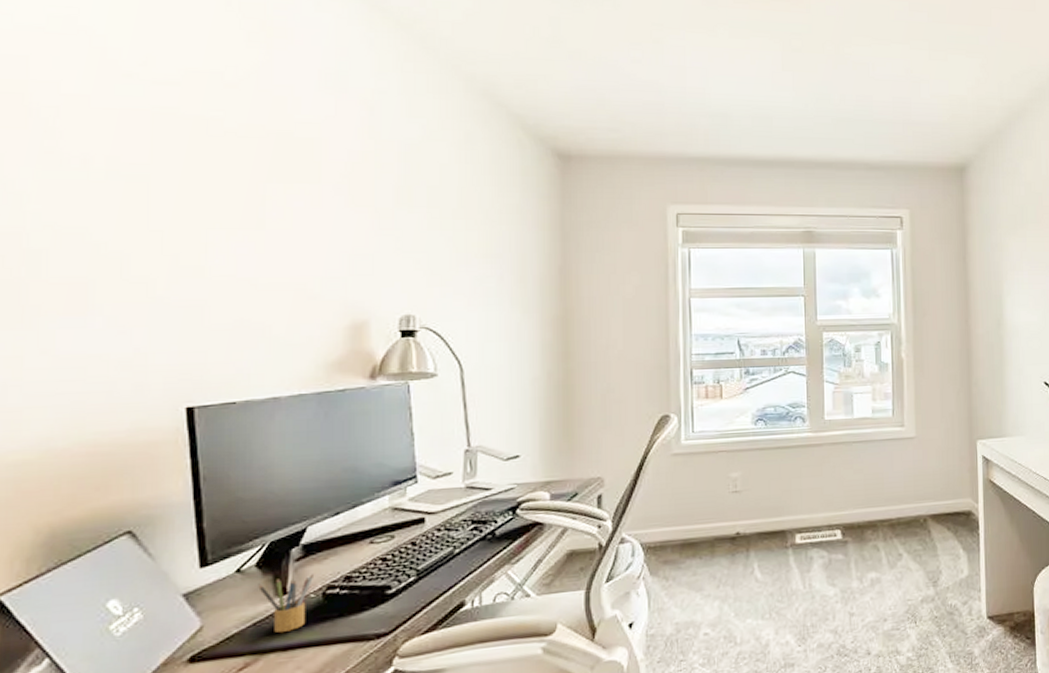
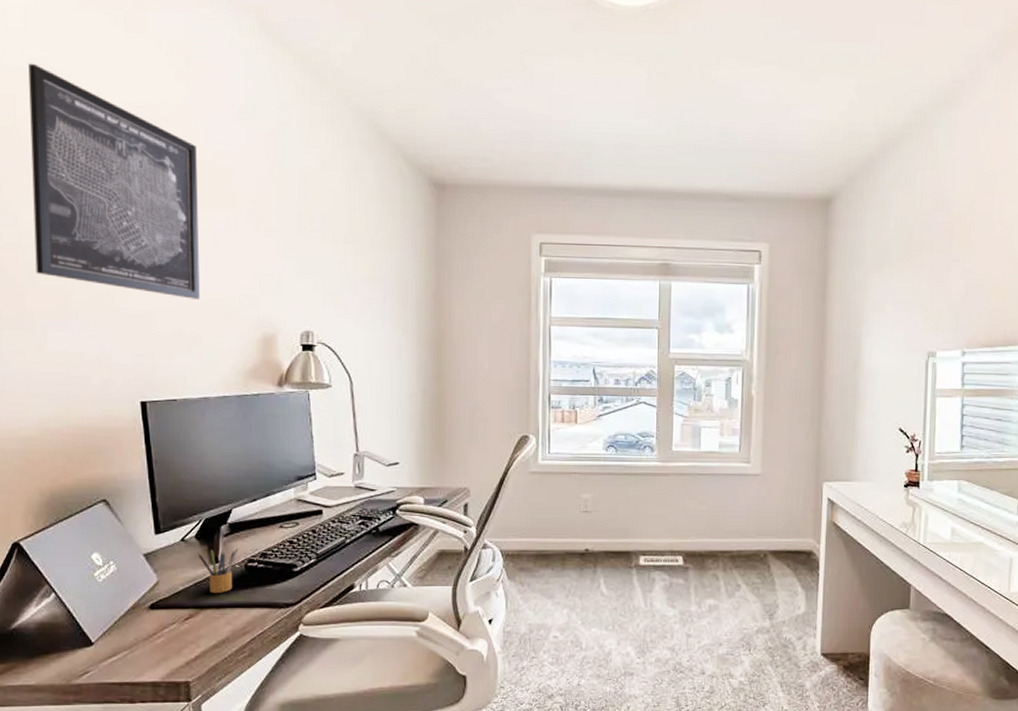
wall art: none [45,21,271,285] -> present [28,63,200,299]

